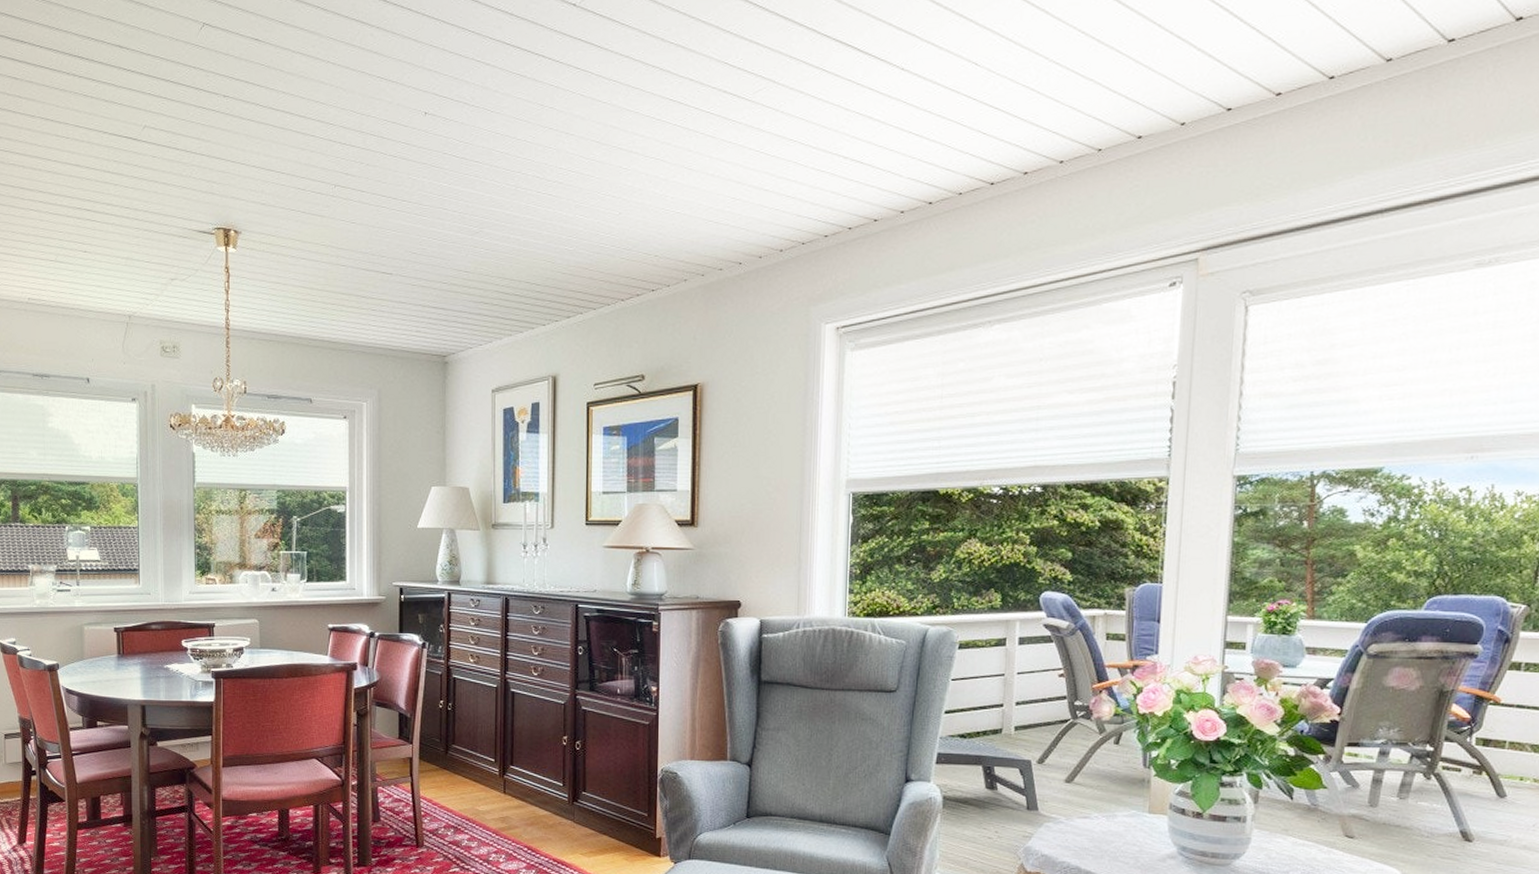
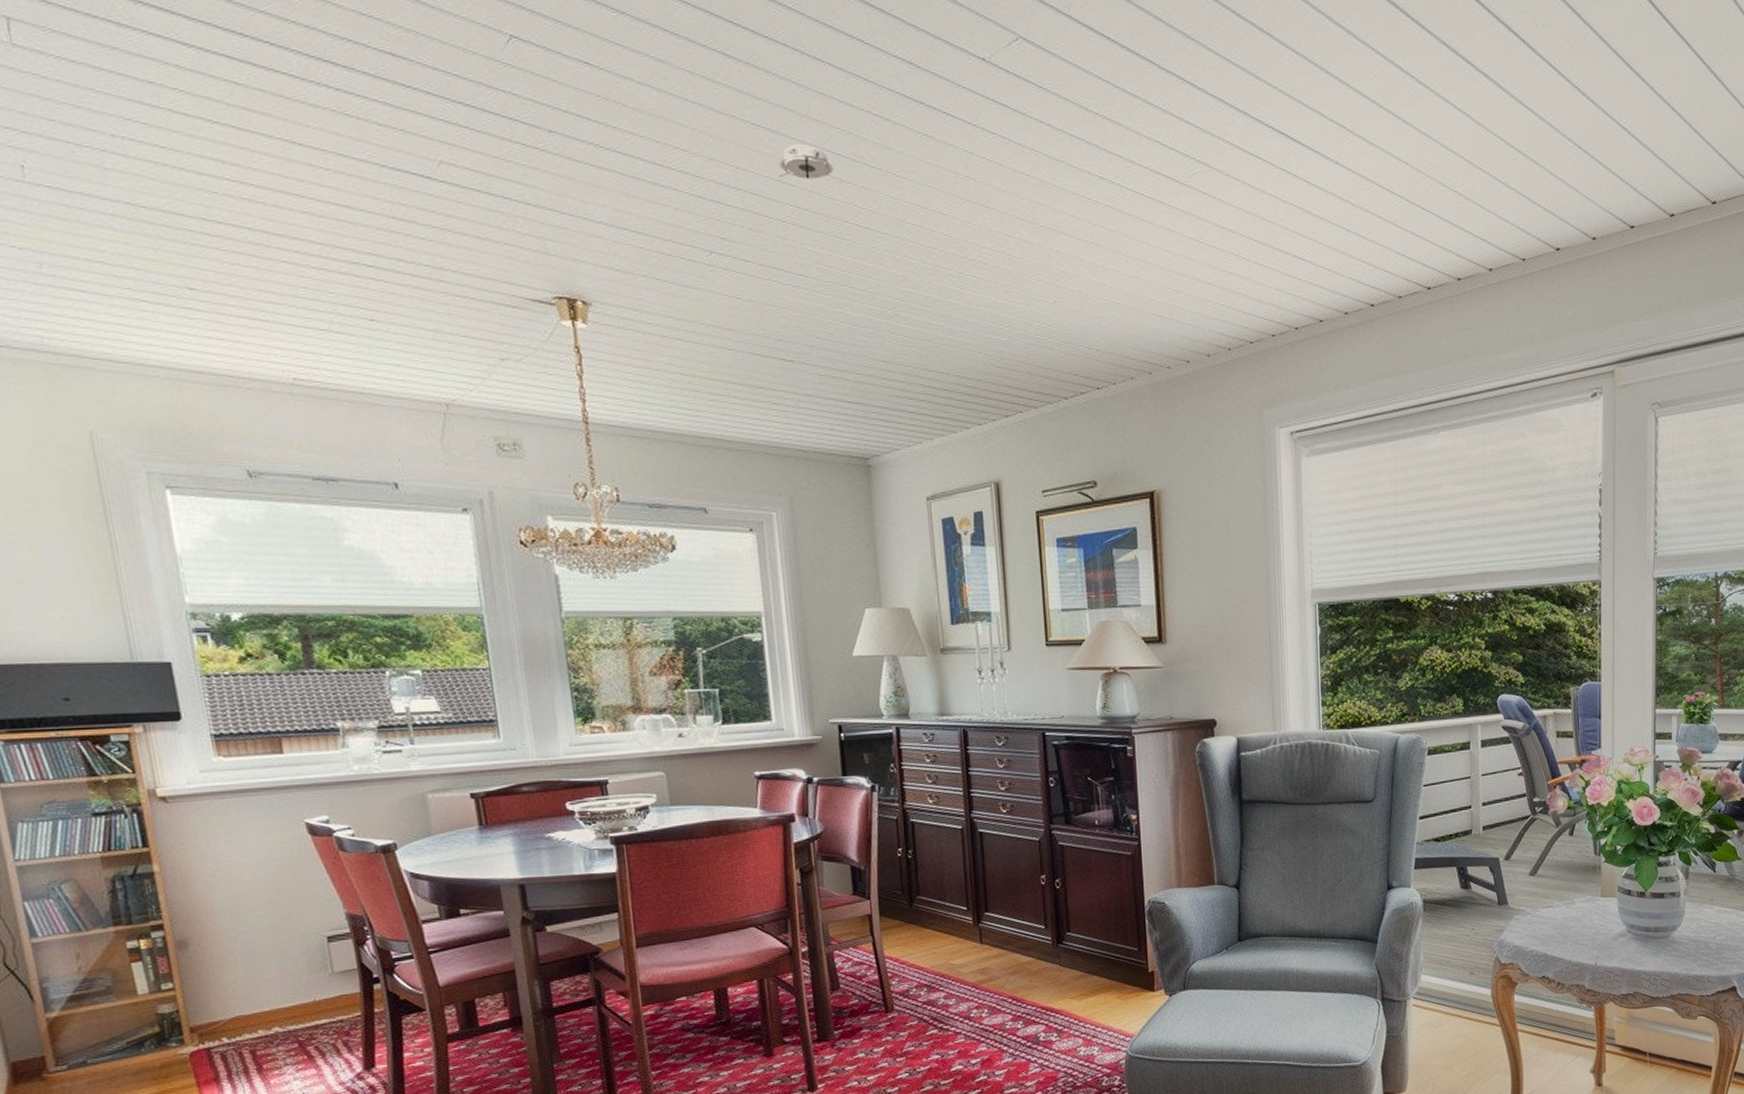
smoke detector: none [395,91,439,120] -> present [779,144,833,179]

